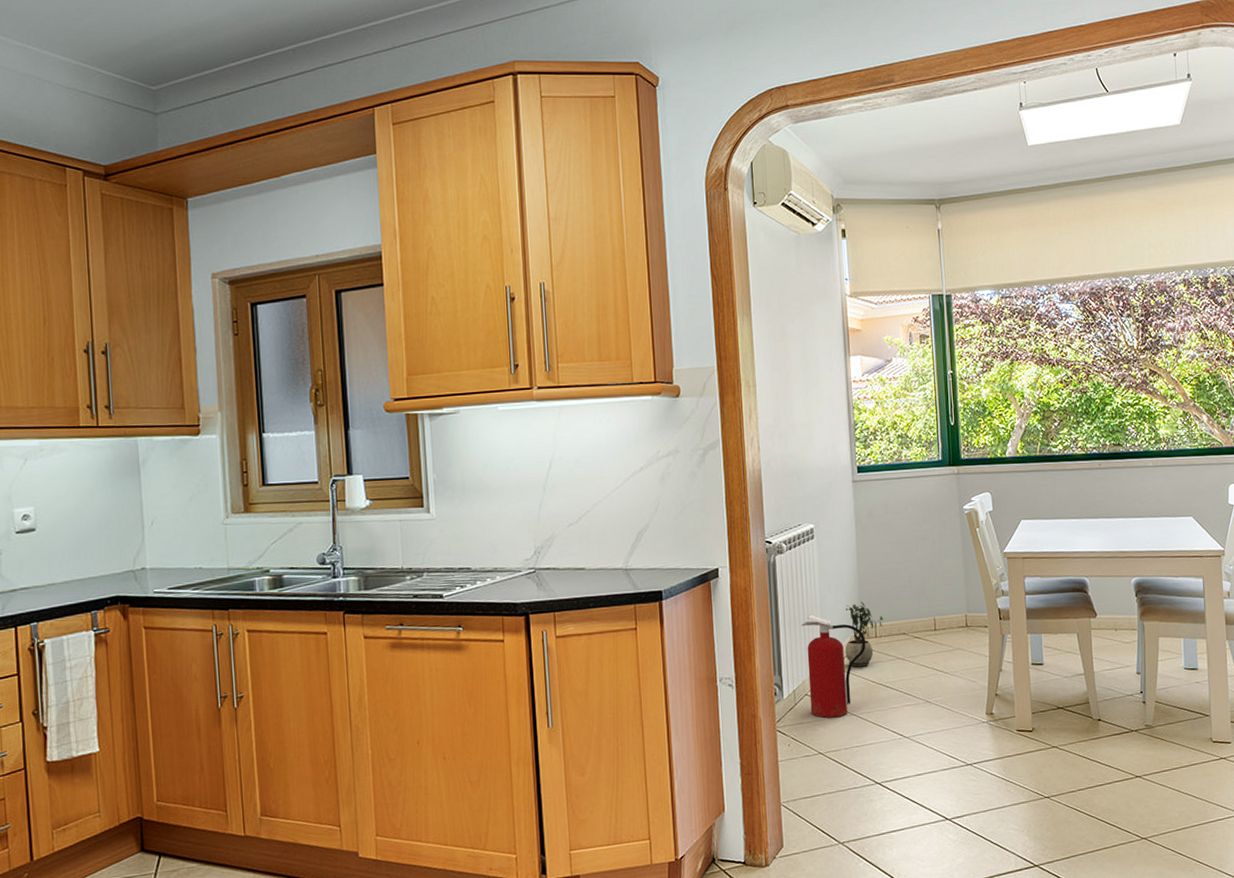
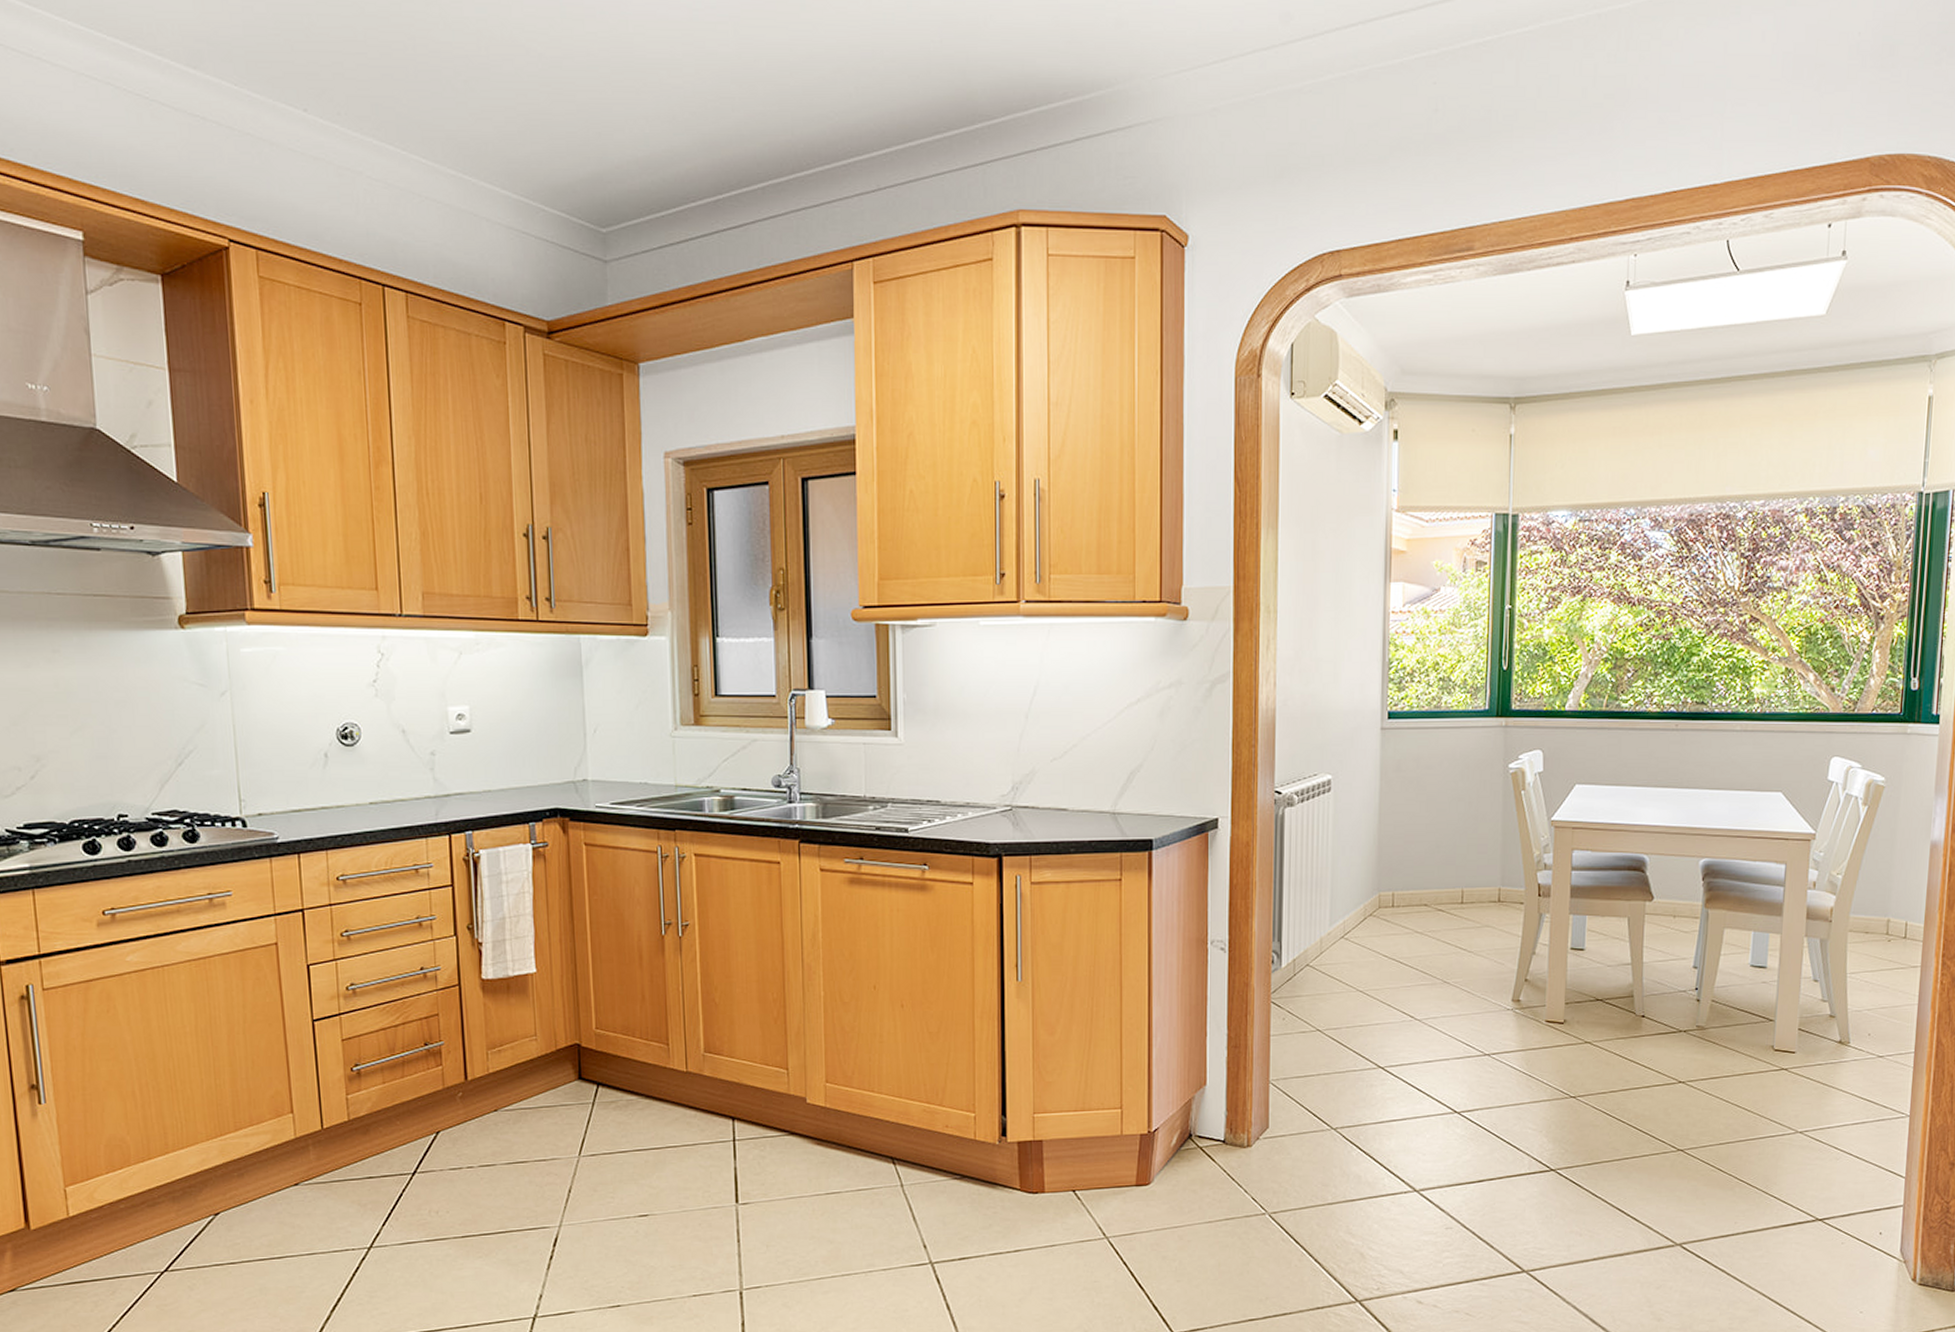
fire extinguisher: present [801,614,866,718] -> none [1308,876,1381,993]
potted plant: present [845,601,884,667] -> none [1356,865,1404,939]

